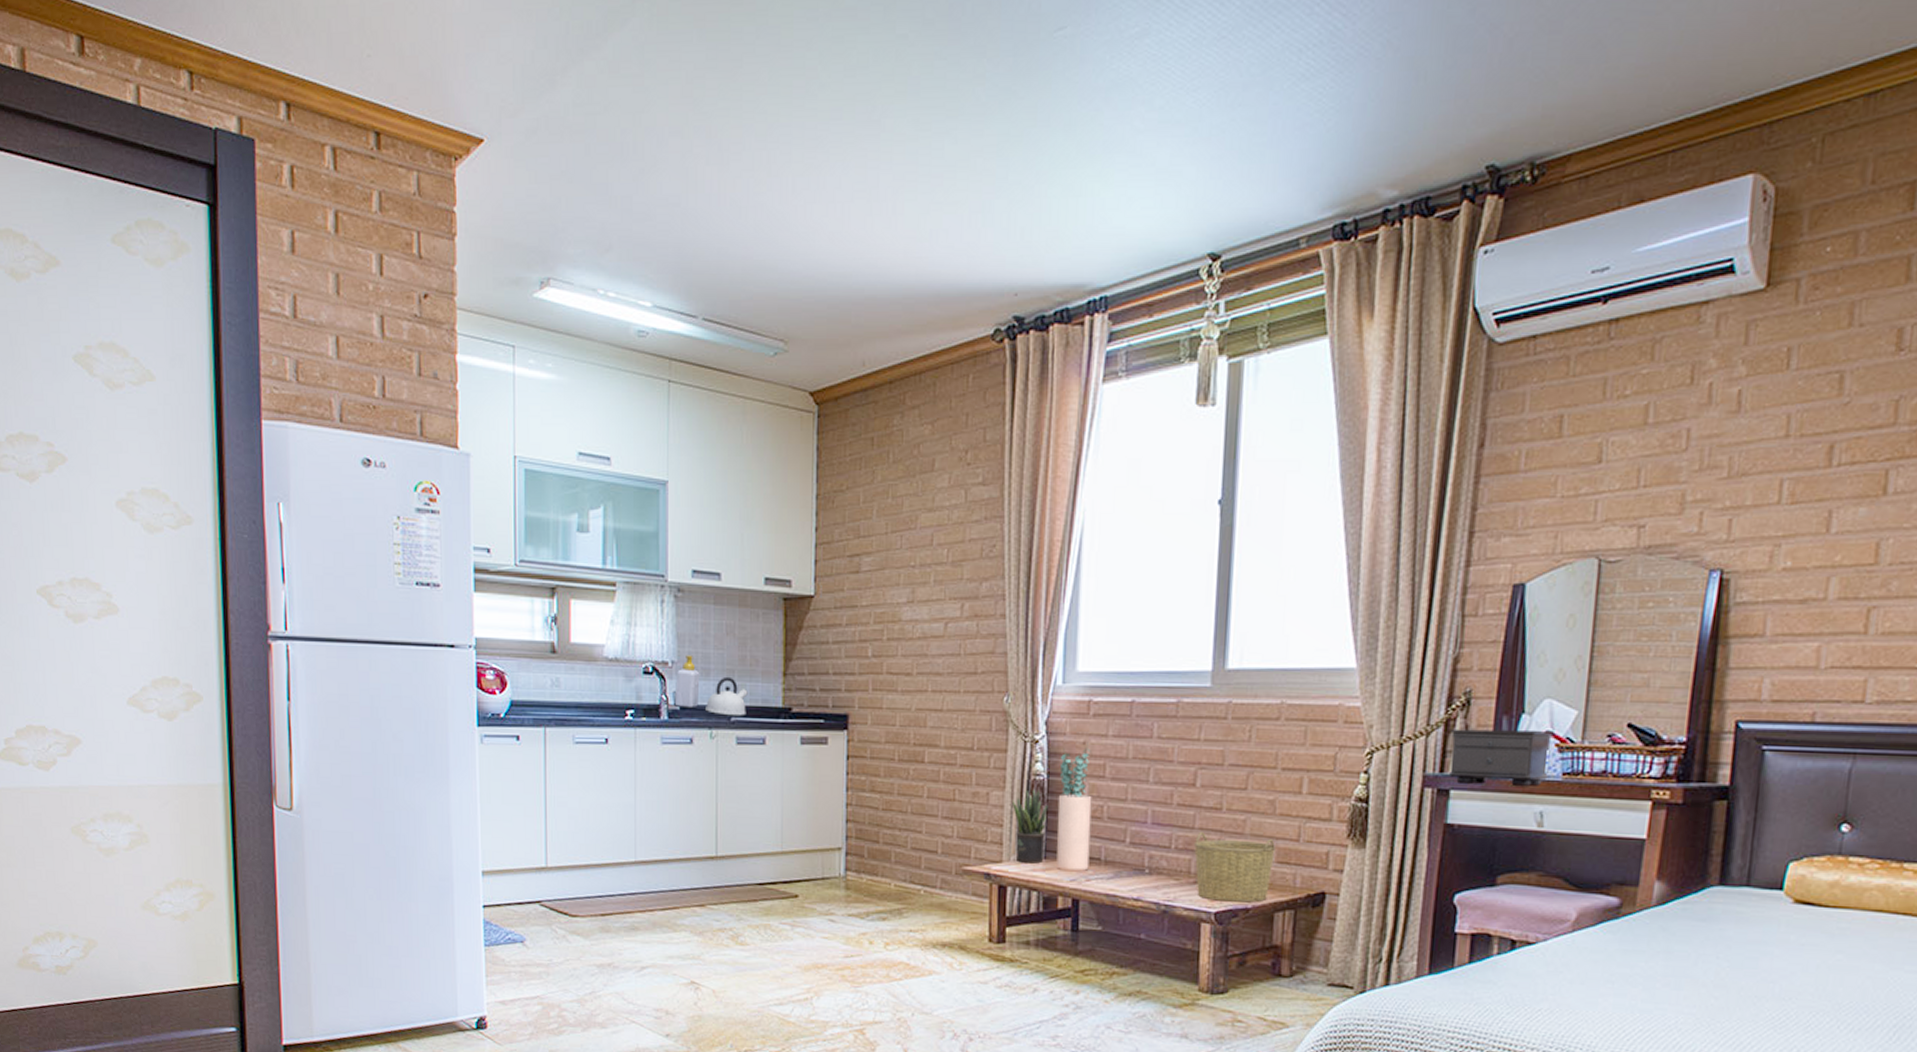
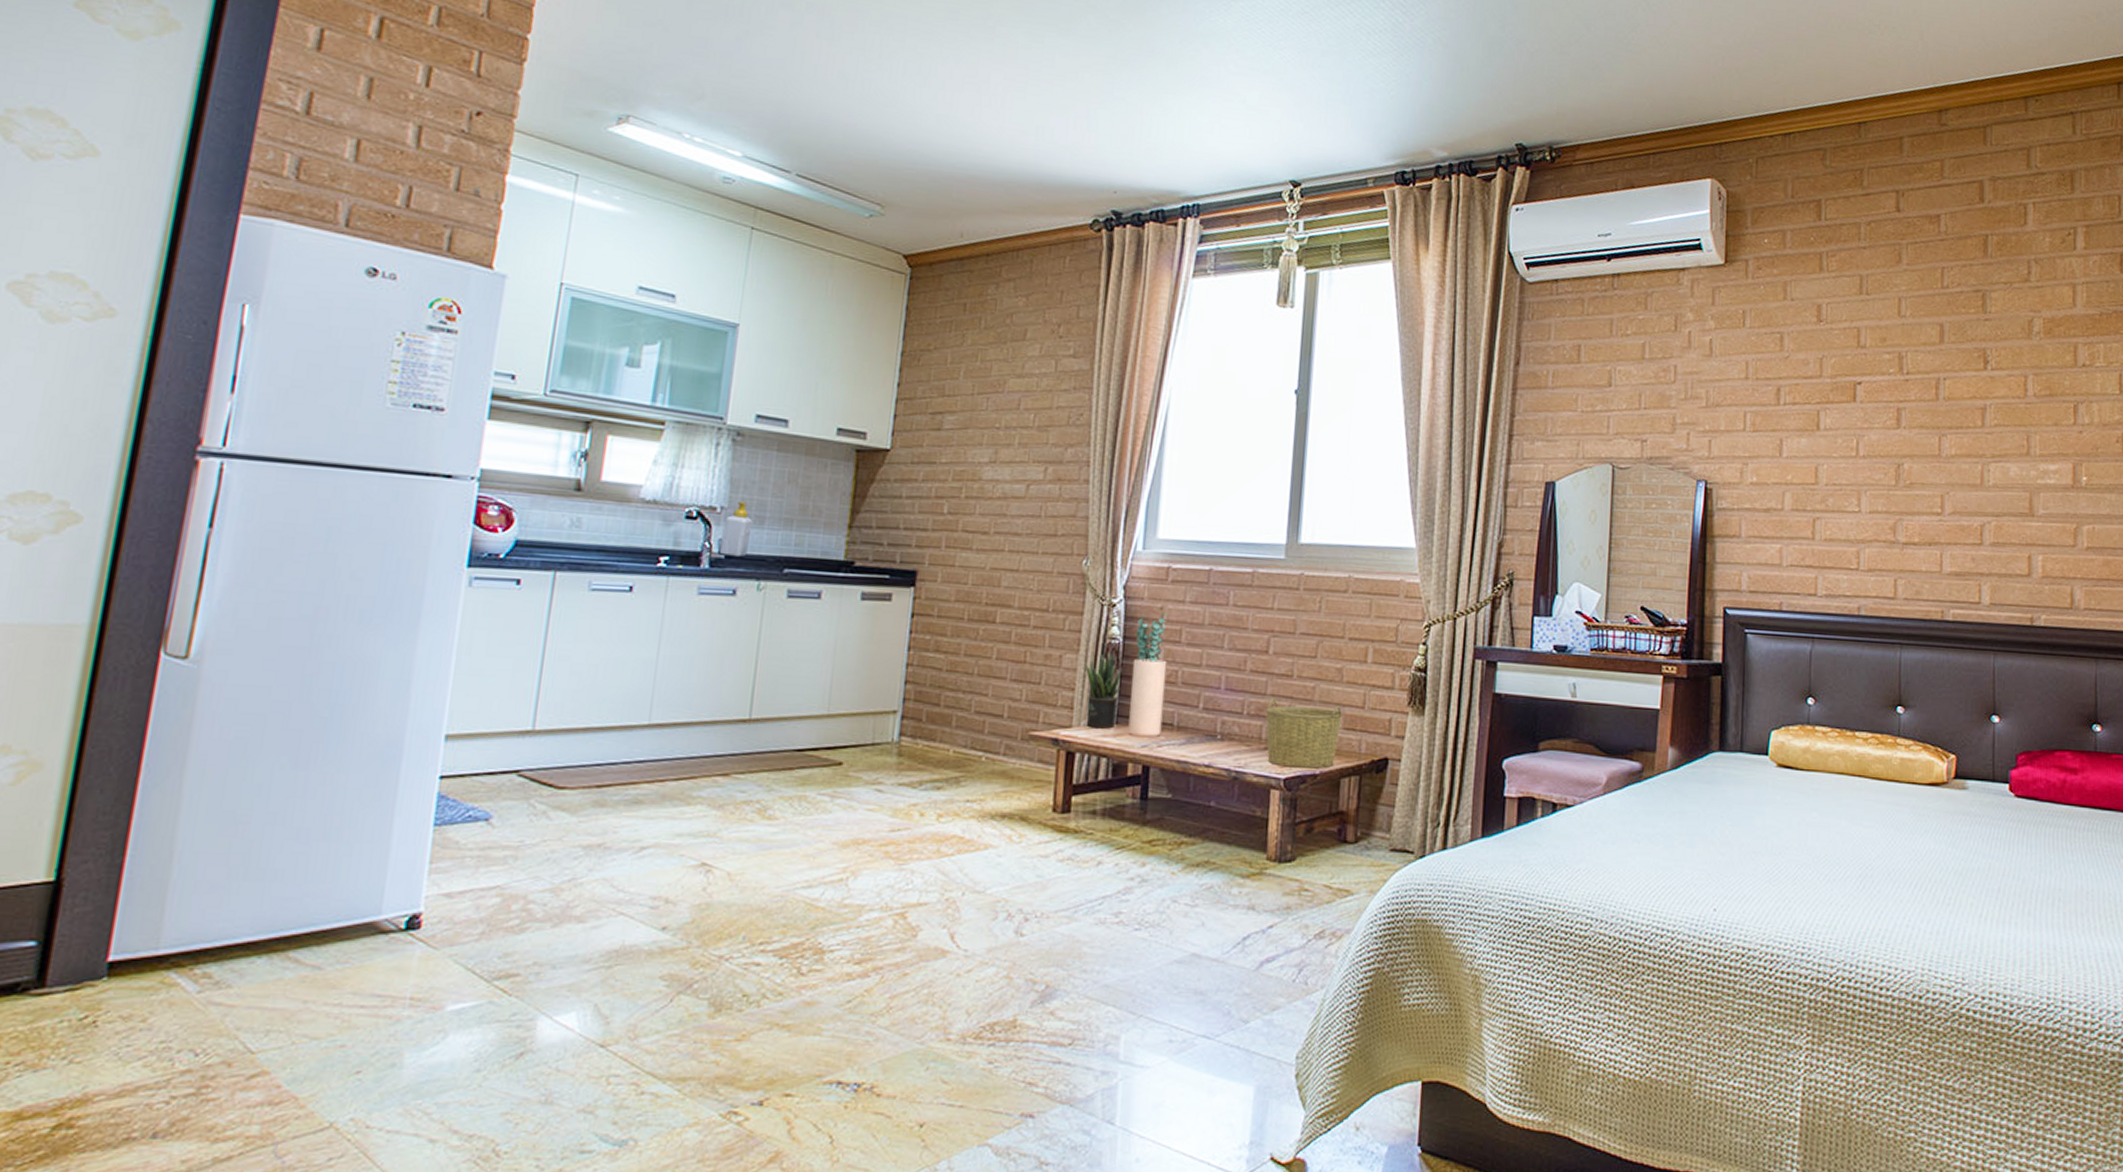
kettle: present [704,676,748,716] -> none [753,525,807,568]
jewelry box: present [1448,728,1554,788] -> none [1495,606,1582,661]

